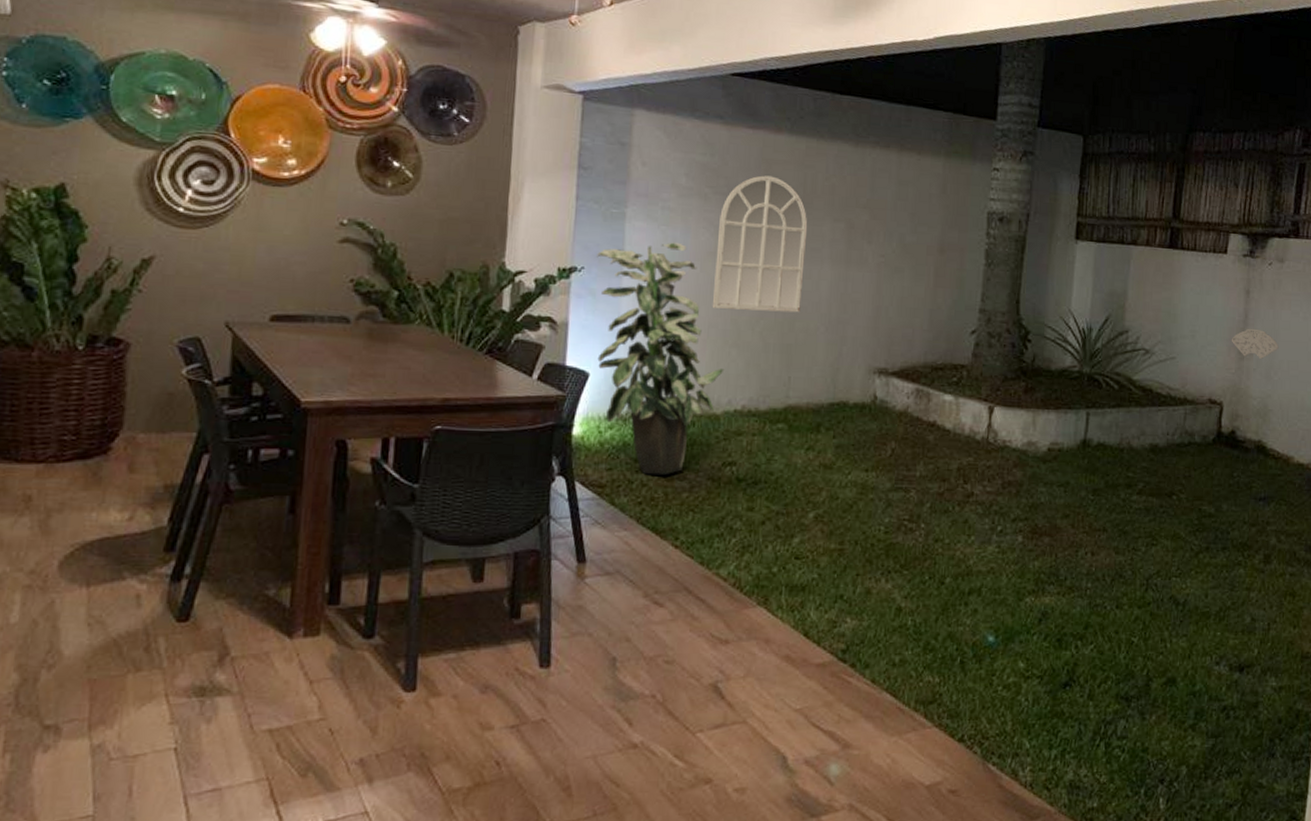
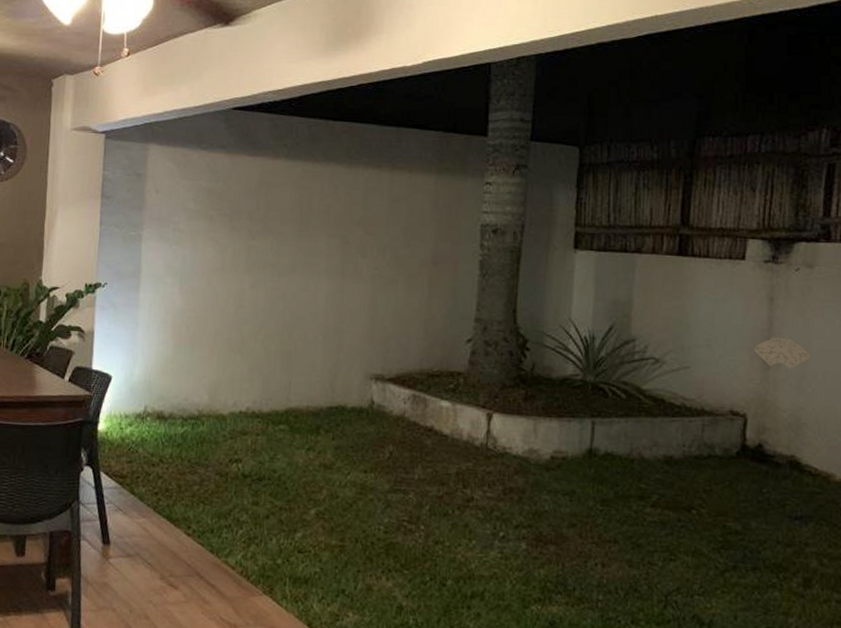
indoor plant: present [597,242,725,476] -> none [118,259,230,469]
mirror: present [712,175,808,313] -> none [218,197,305,322]

